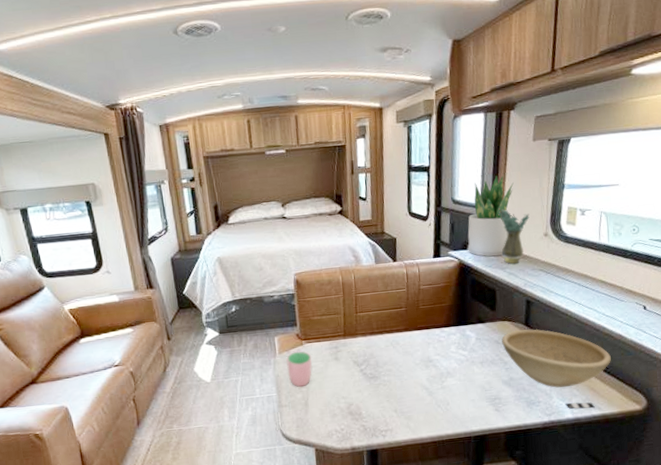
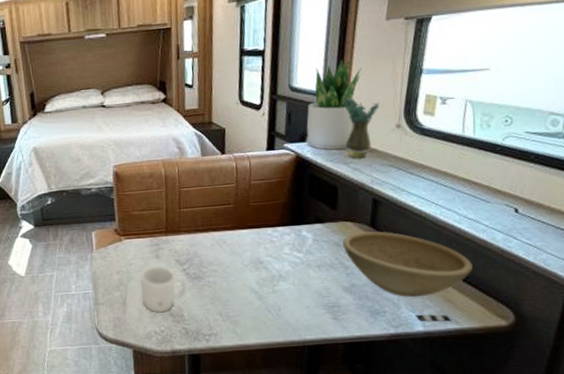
cup: present [286,351,313,387] -> none [103,247,132,285]
mug: none [320,367,364,413] -> present [139,265,187,314]

